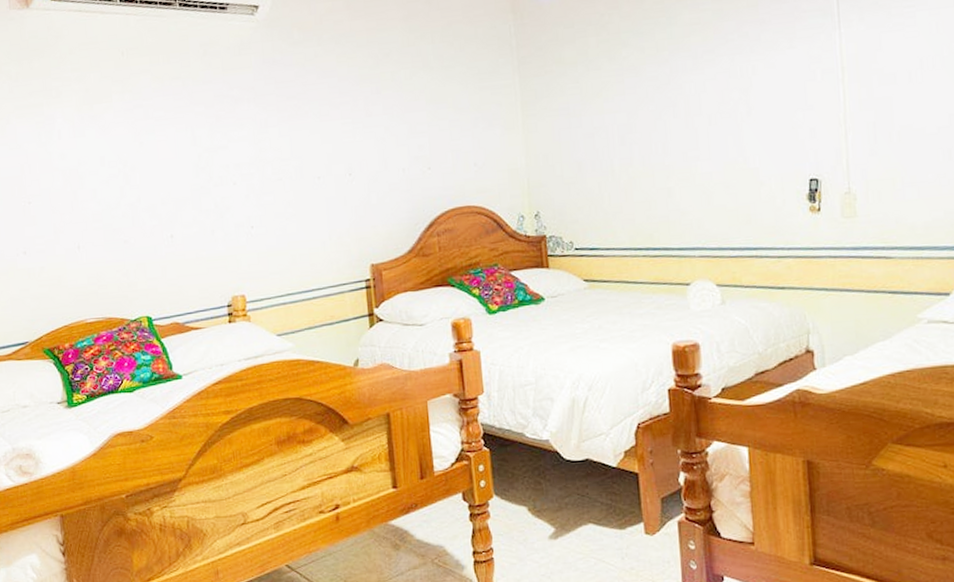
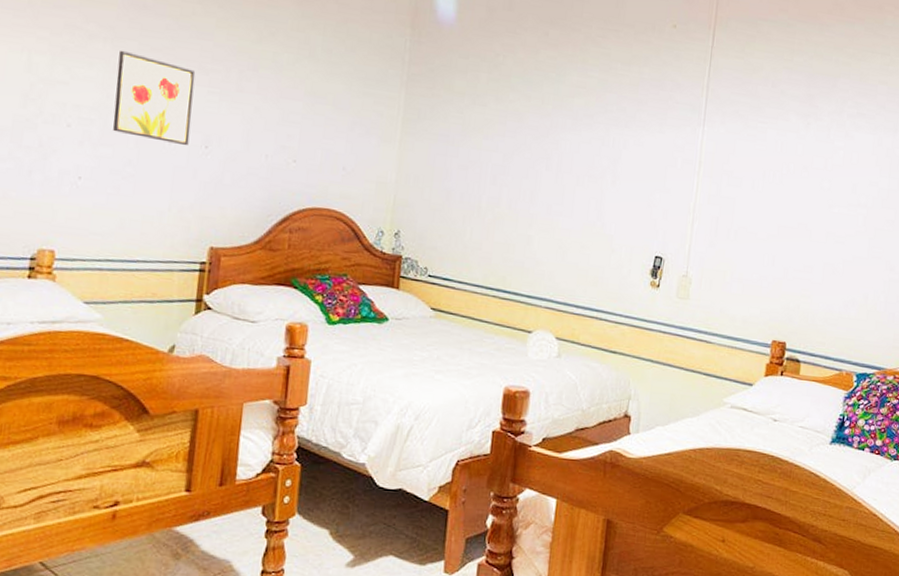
wall art: none [262,105,335,180] -> present [113,50,196,146]

